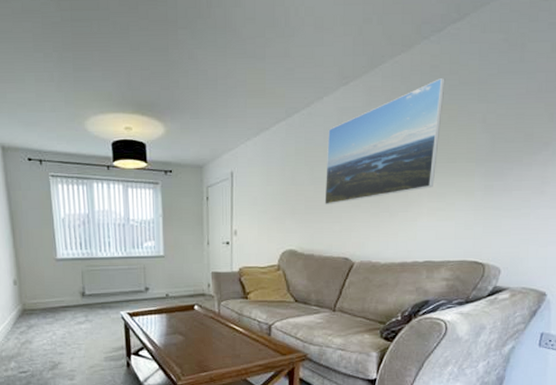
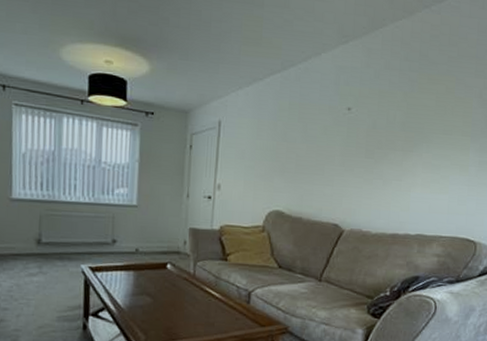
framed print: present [324,77,445,204] -> none [316,47,445,166]

